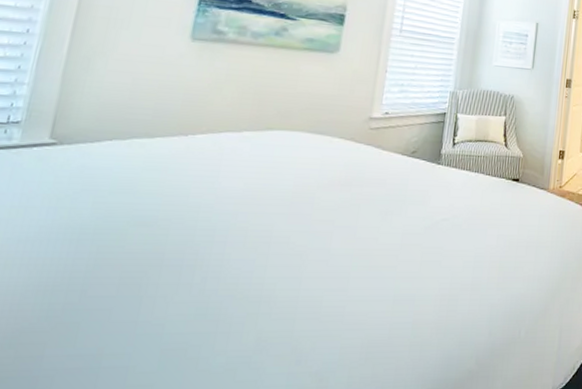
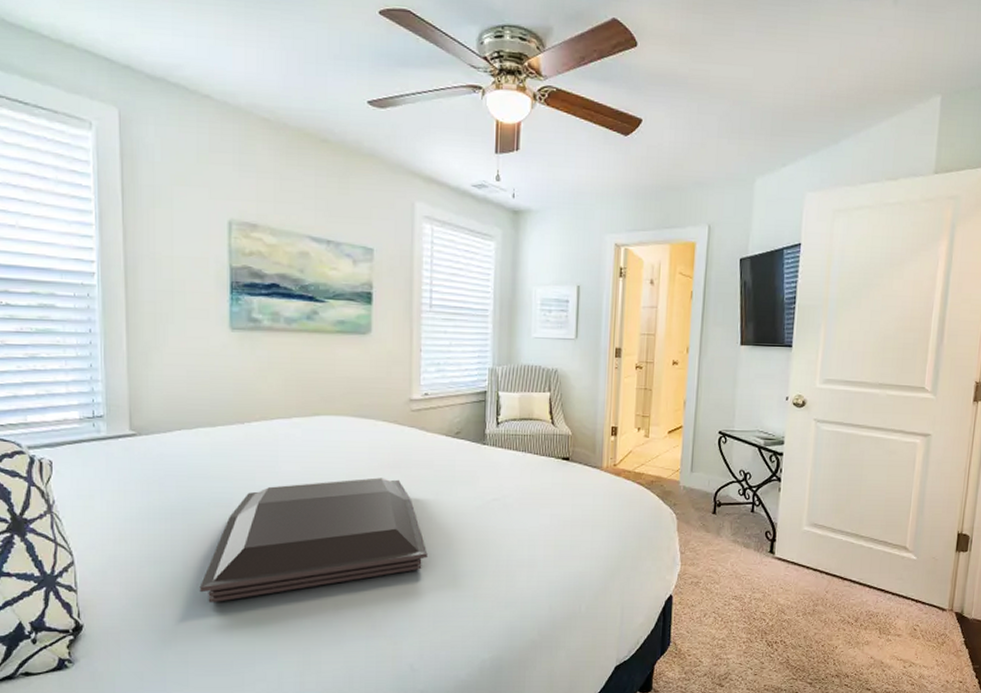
serving tray: none [95,196,369,339] -> present [199,477,428,602]

